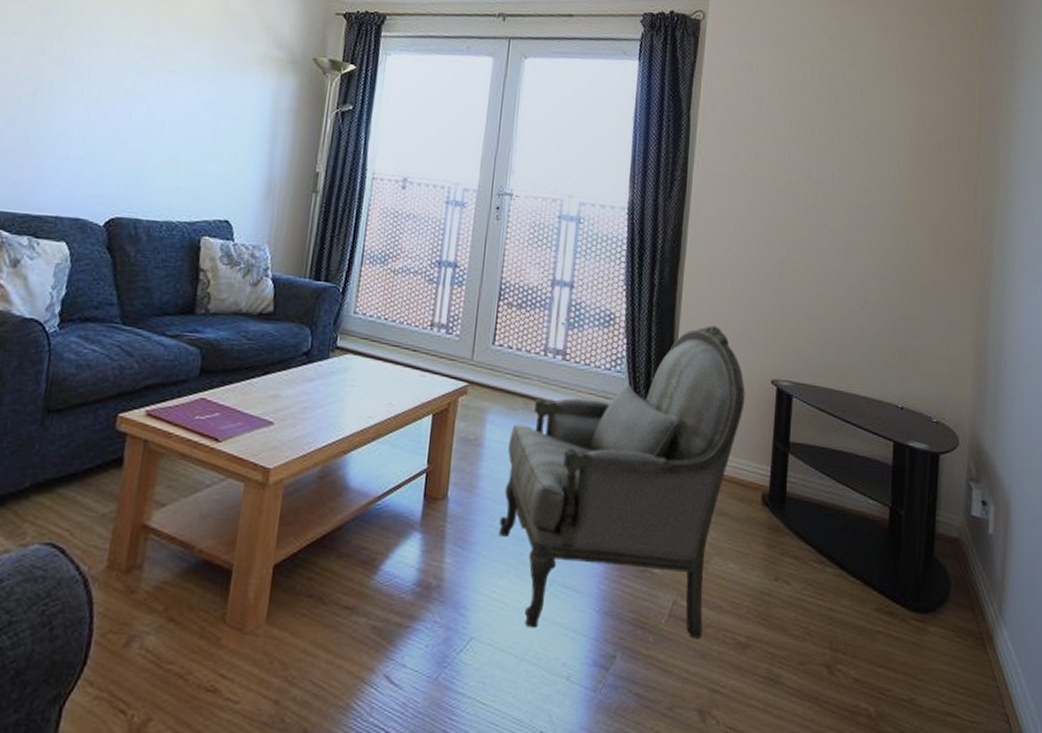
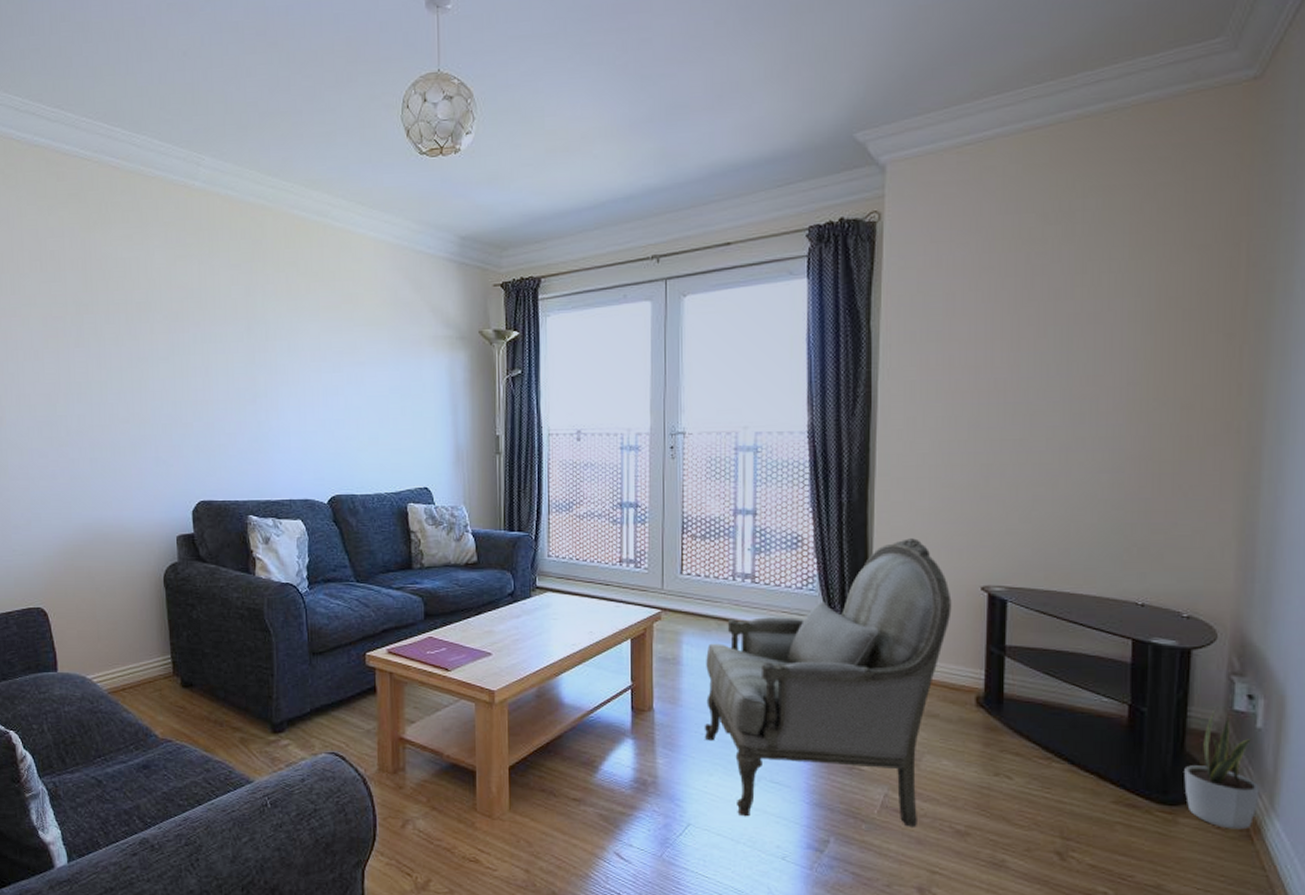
potted plant: none [933,515,991,638] -> present [1184,710,1260,830]

